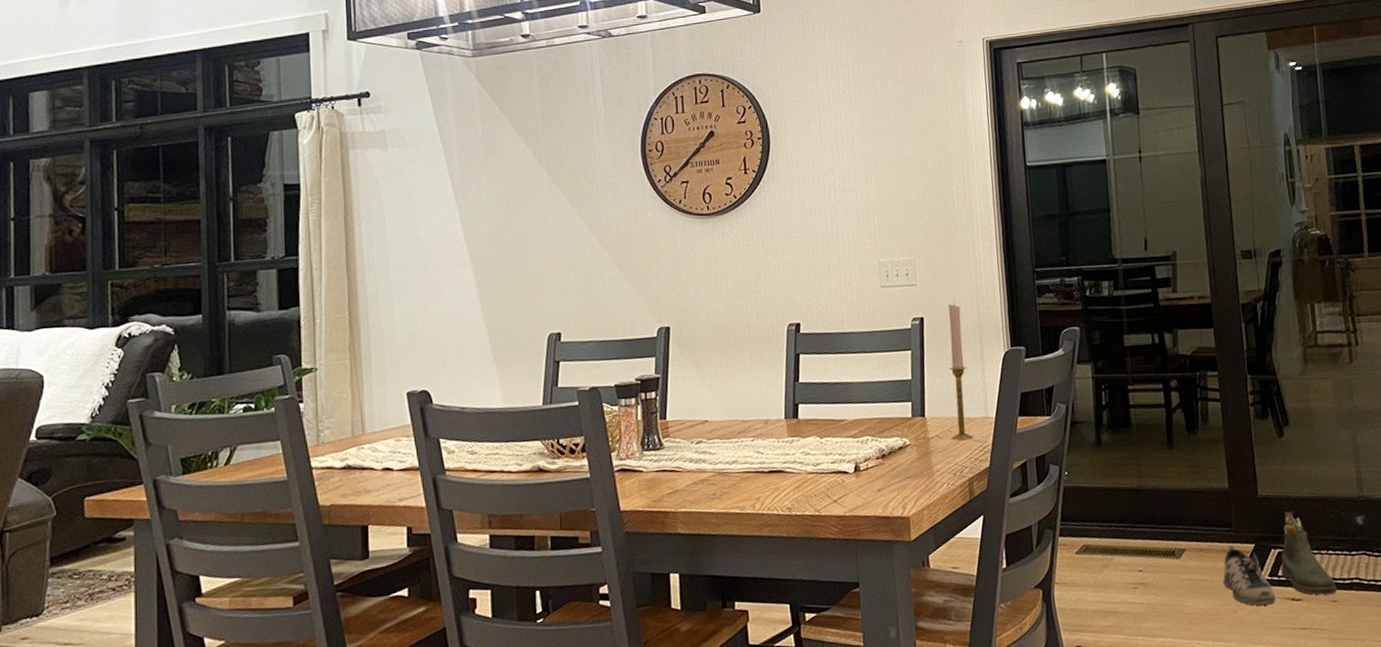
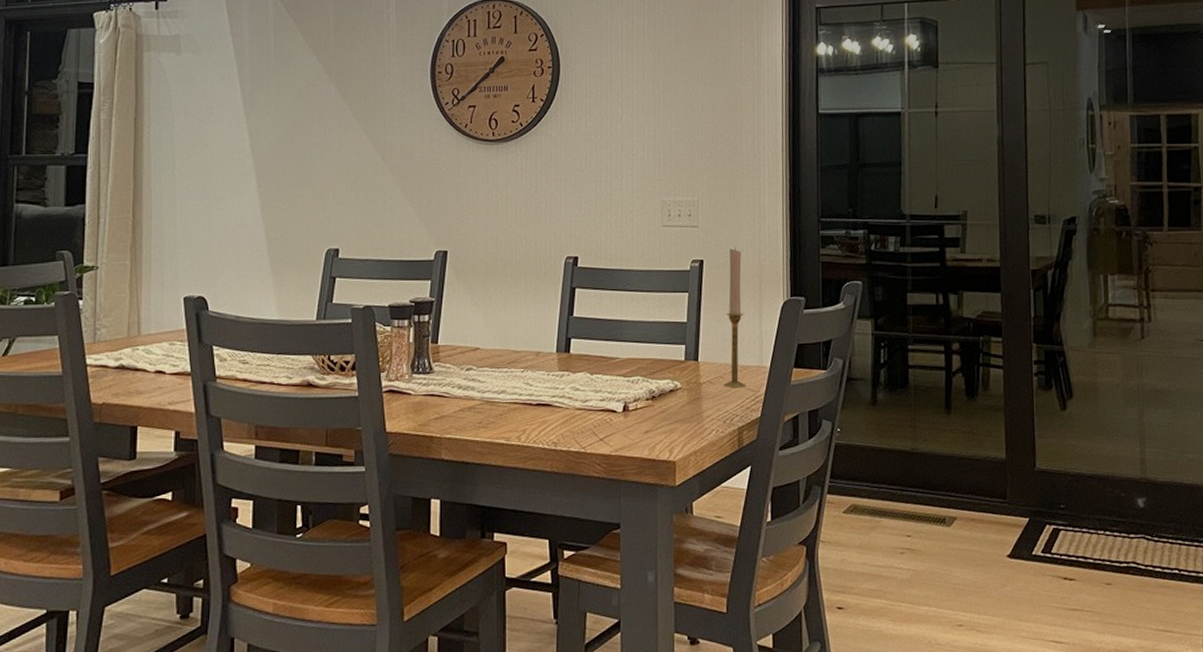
shoe: present [1223,546,1276,606] -> none [994,518,1048,583]
boot: present [1280,511,1337,595] -> none [1055,487,1112,577]

